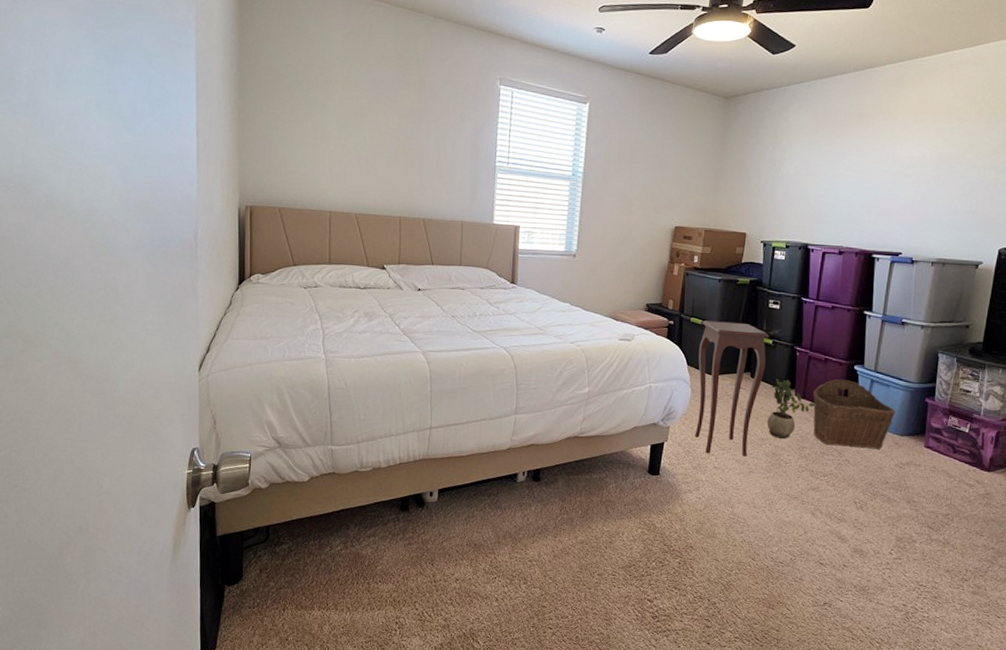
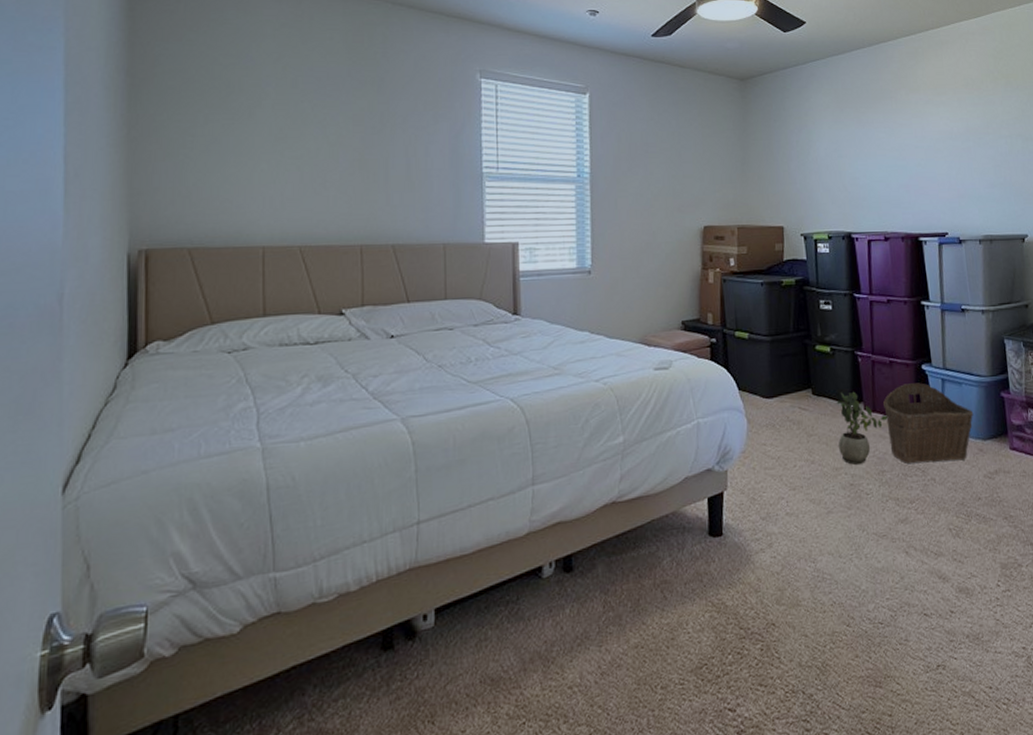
side table: present [695,320,770,456] -> none [749,331,827,497]

